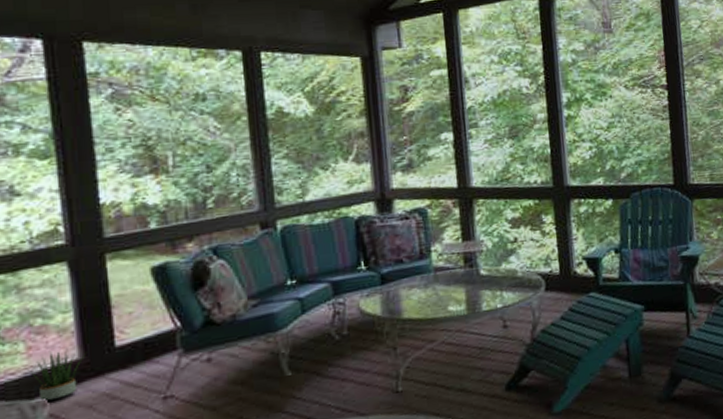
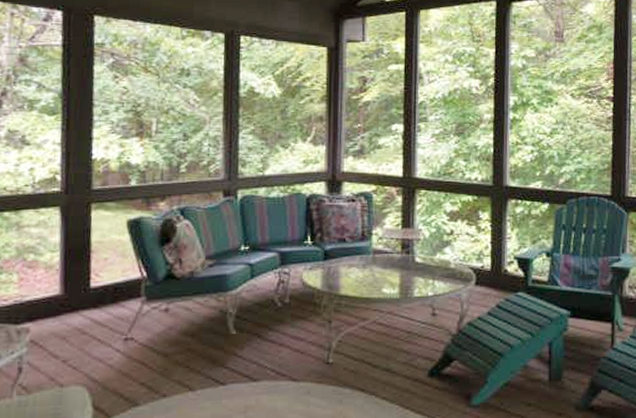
potted plant: present [24,348,88,402] -> none [15,283,67,328]

